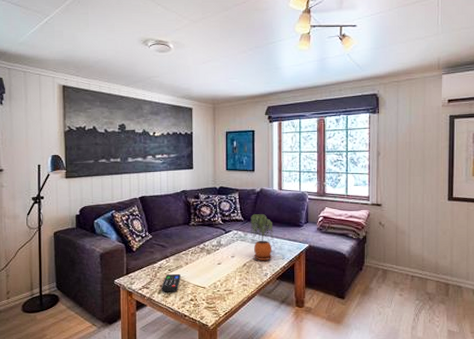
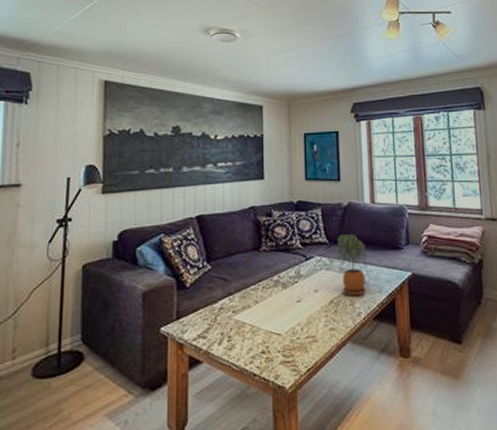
remote control: present [162,274,181,291] -> none [223,317,248,341]

